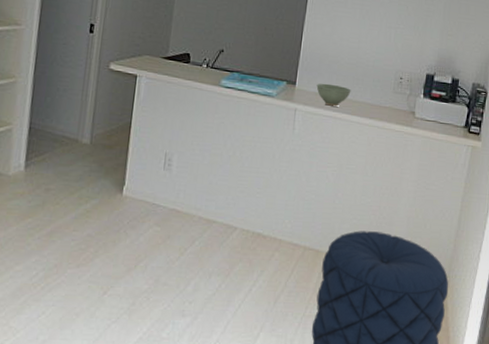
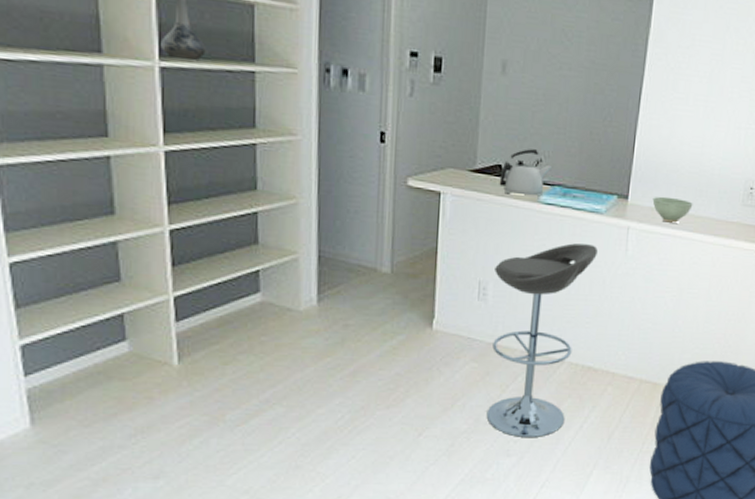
bar stool: none [165,122,269,299] -> present [486,243,598,437]
kettle: none [187,40,233,81] -> present [499,149,553,197]

